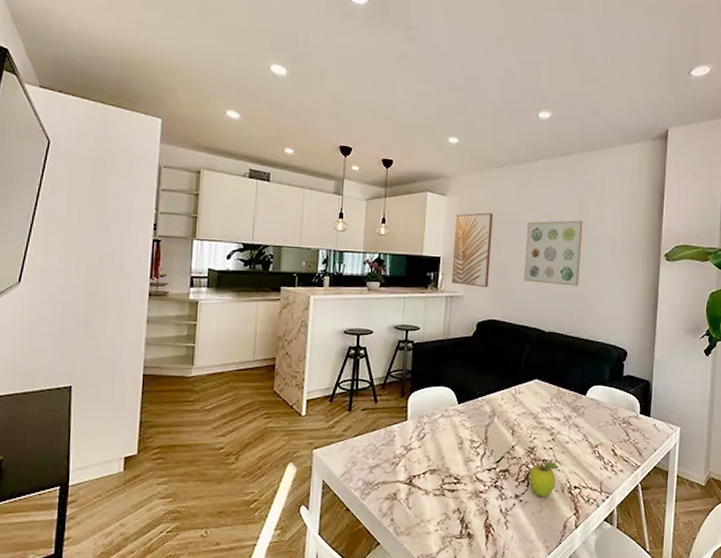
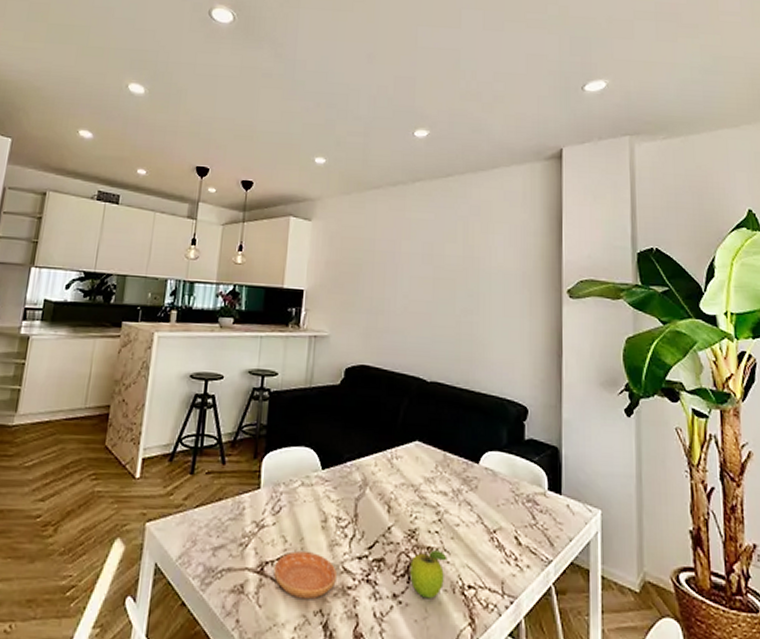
saucer: none [420,467,472,502] -> present [273,551,338,600]
wall art: present [451,212,493,287] -> none [315,240,364,326]
wall art: present [524,220,583,286] -> none [400,249,468,327]

